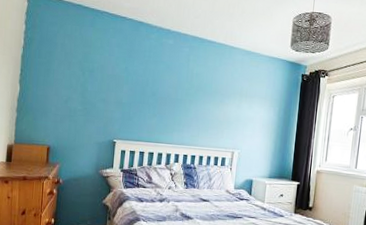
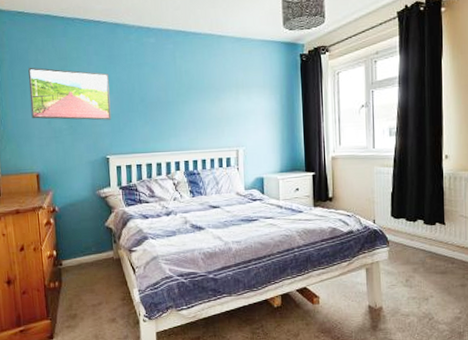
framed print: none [51,49,126,108] -> present [28,67,112,120]

